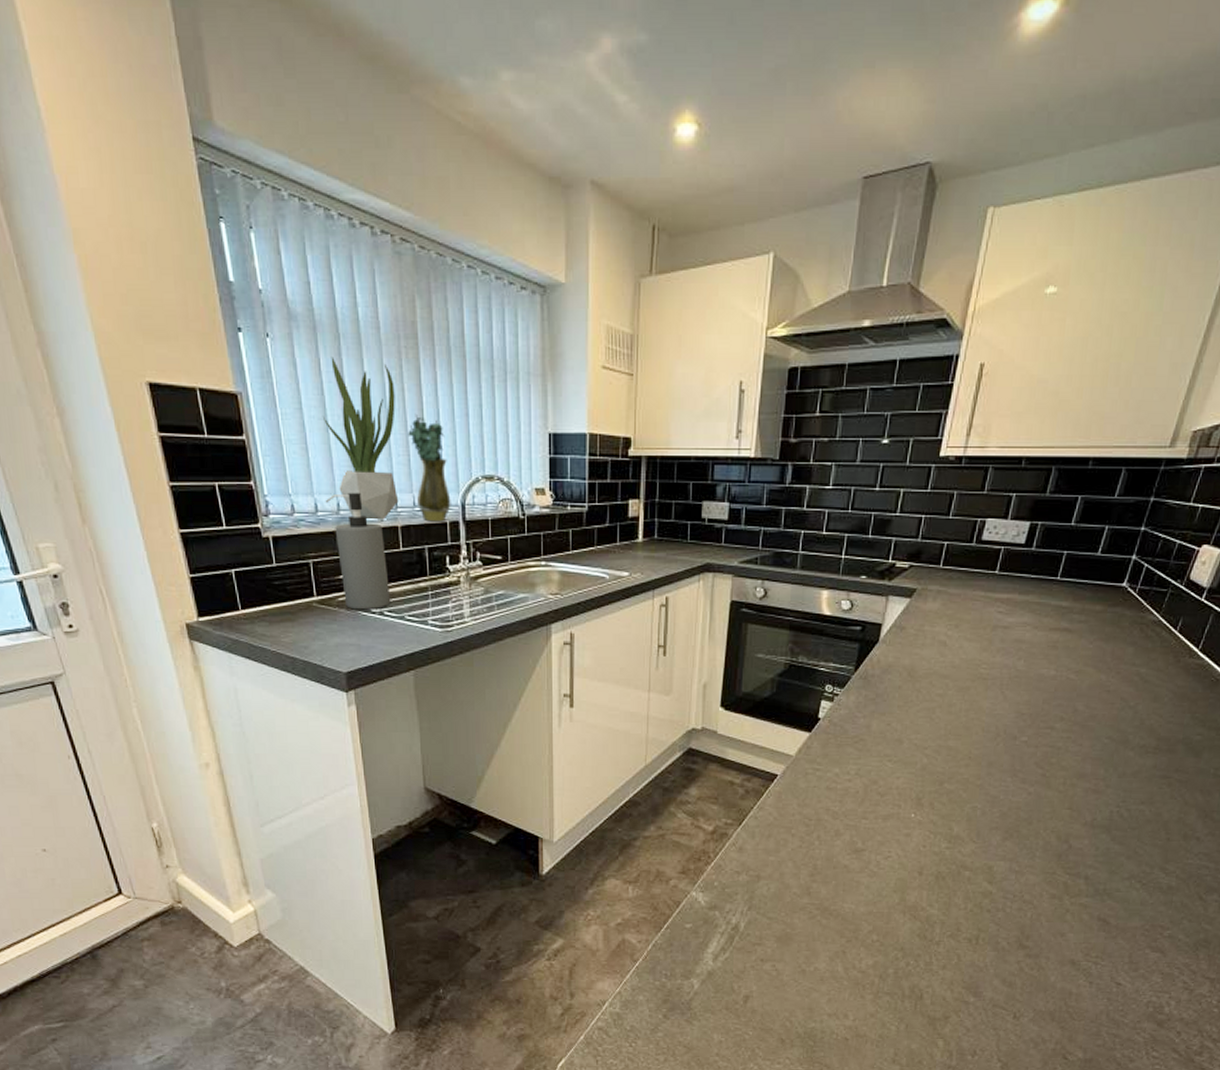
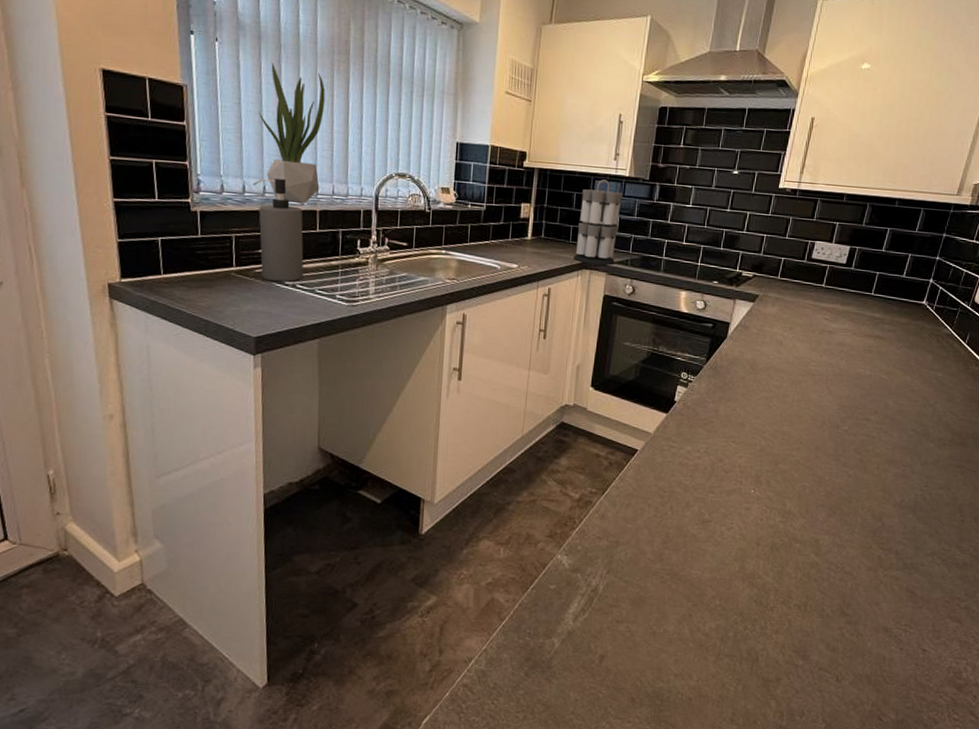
vase: present [408,413,451,522] -> none [333,116,367,210]
spice rack: none [693,463,749,566] -> present [574,179,624,266]

